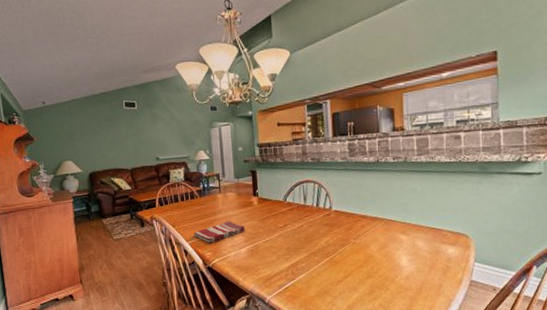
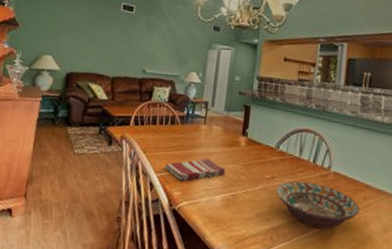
decorative bowl: none [290,222,360,258] -> present [276,181,360,229]

